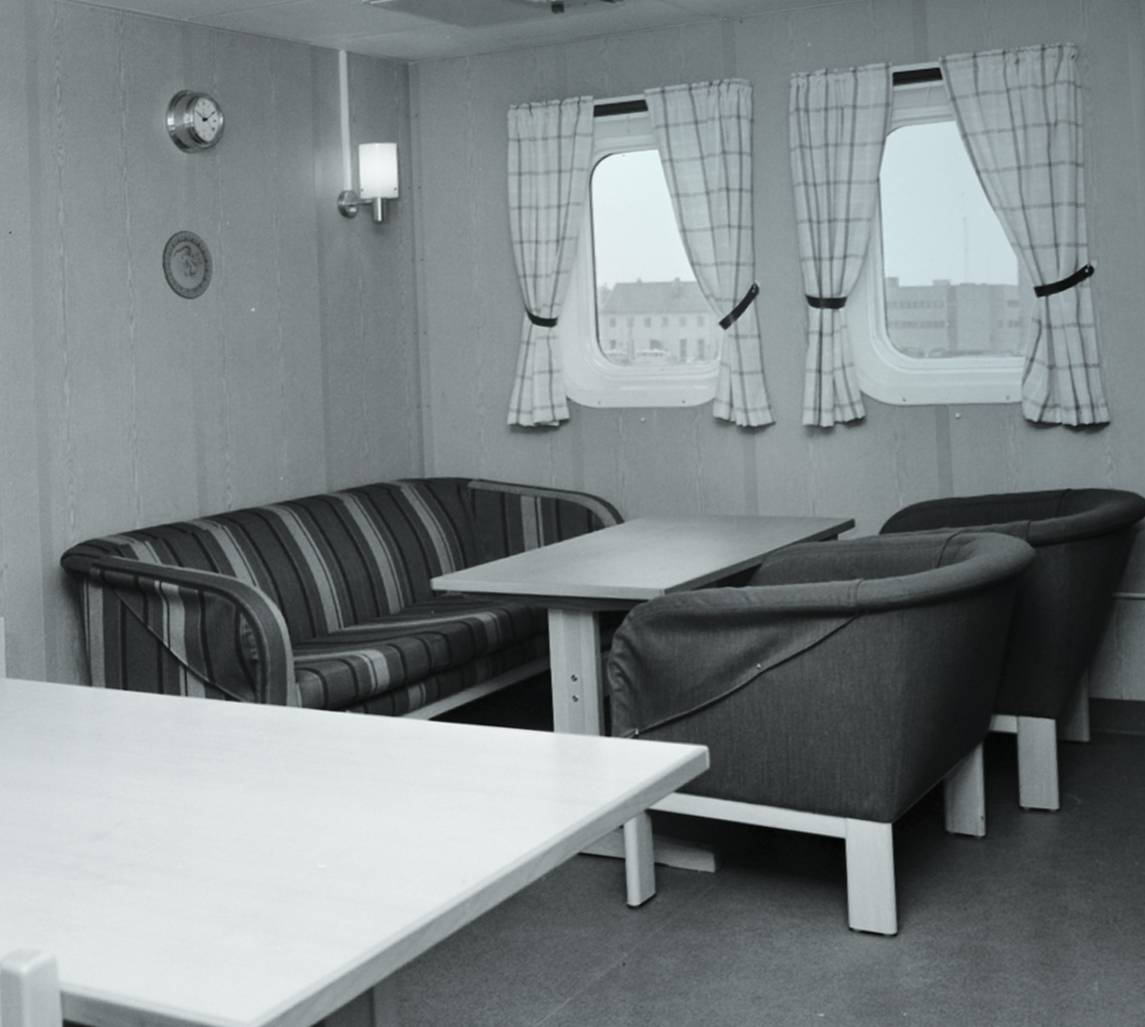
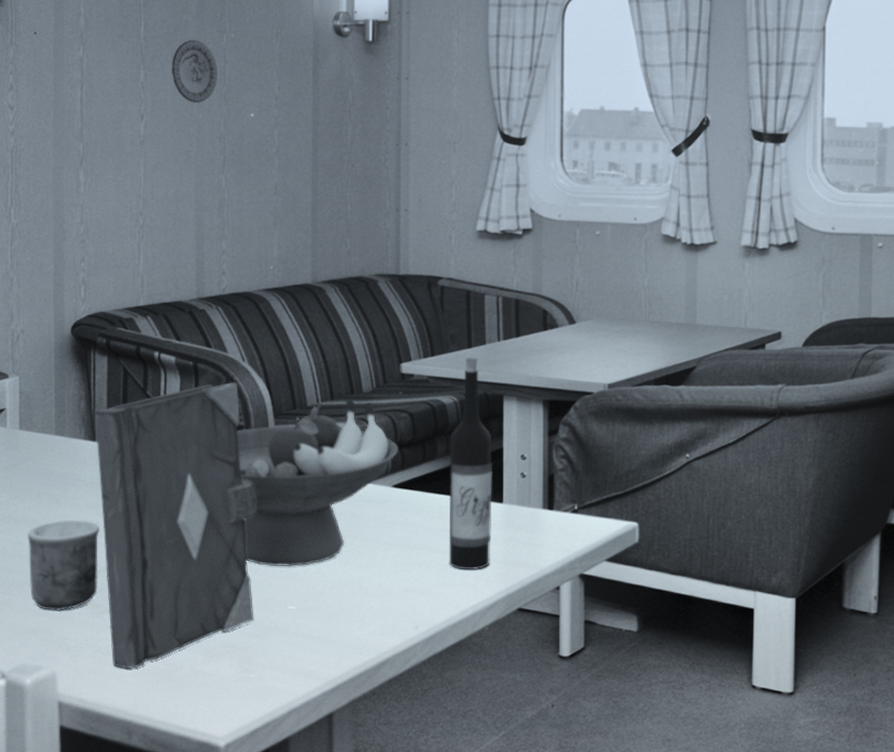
cup: none [19,778,101,885] -> present [28,519,100,611]
book: none [90,609,279,949] -> present [95,381,256,669]
fruit bowl: none [250,622,434,820] -> present [237,399,399,567]
wine bottle: none [490,567,544,811] -> present [449,357,492,570]

